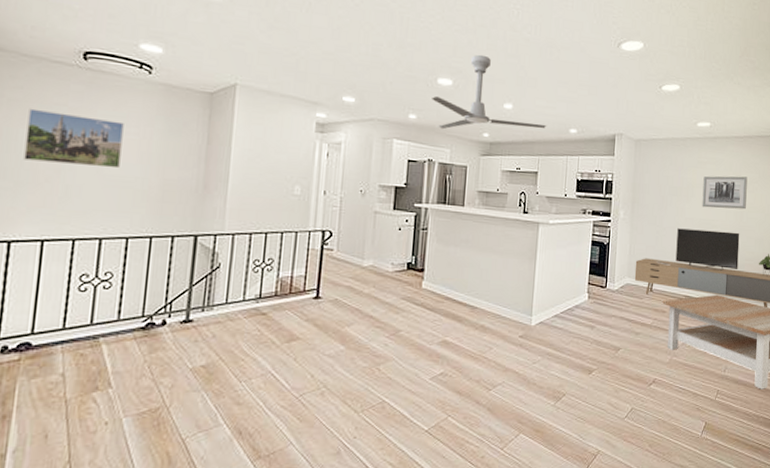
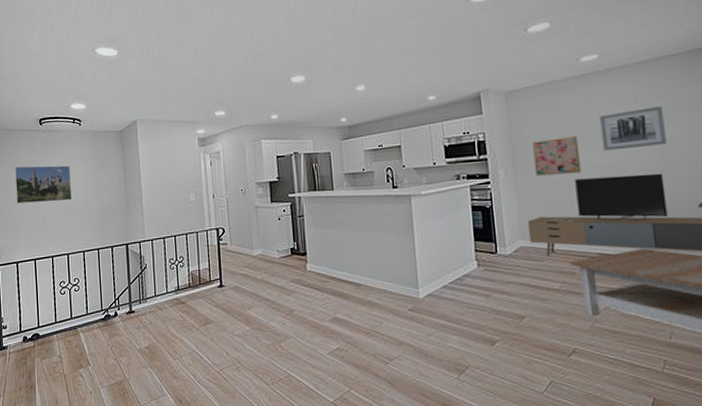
ceiling fan: present [432,54,547,130] -> none [289,45,403,123]
wall art: none [649,189,686,224] -> present [531,135,582,176]

